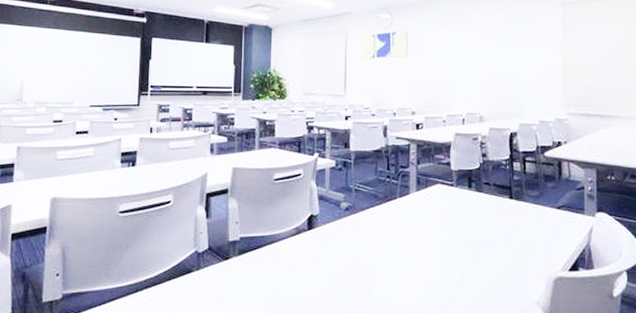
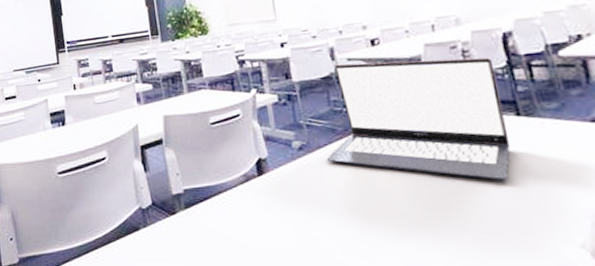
laptop: none [366,141,502,249] -> present [326,57,511,181]

